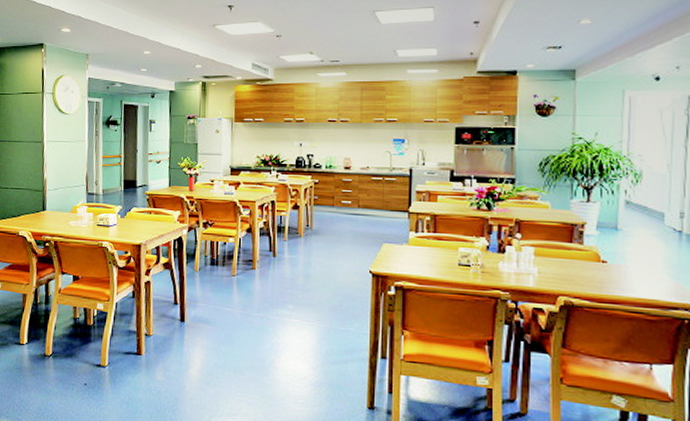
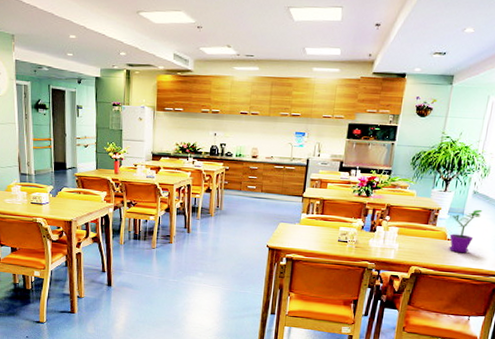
flower pot: none [600,224,643,279] -> present [449,210,483,253]

